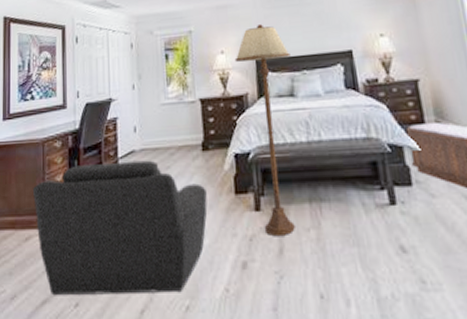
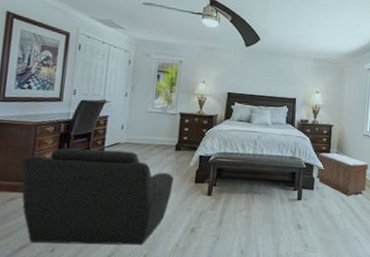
floor lamp: present [234,24,295,237] -> none [211,67,254,214]

